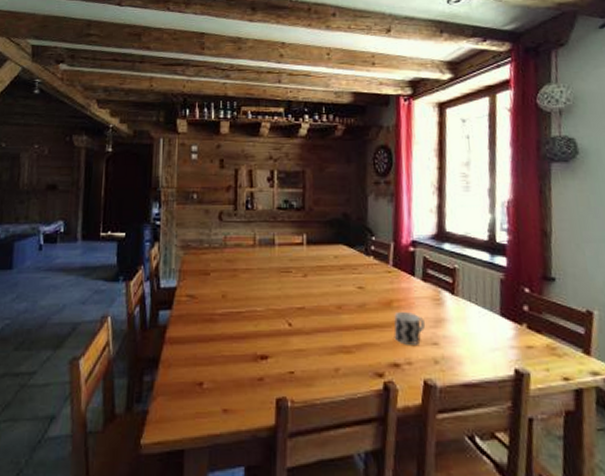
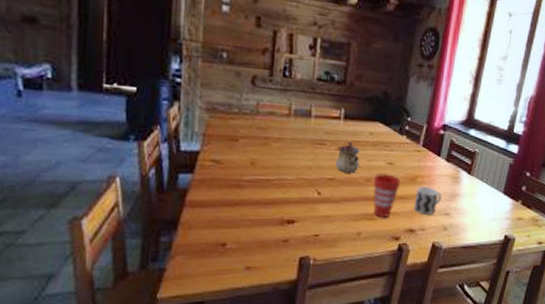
teapot: none [303,267,329,301] -> present [335,141,360,173]
cup: none [344,299,375,349] -> present [372,173,401,217]

